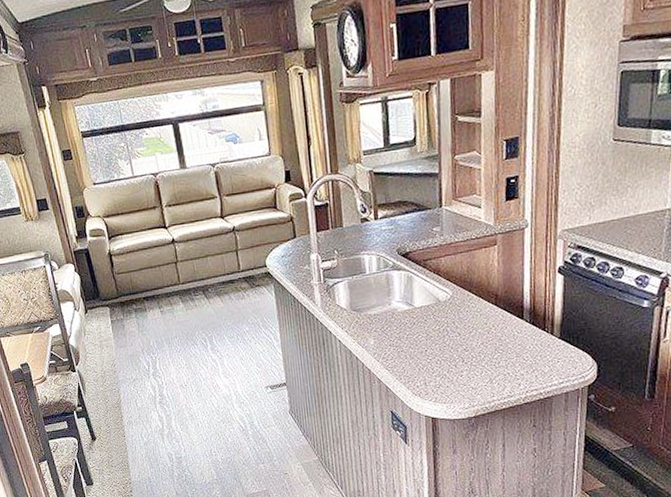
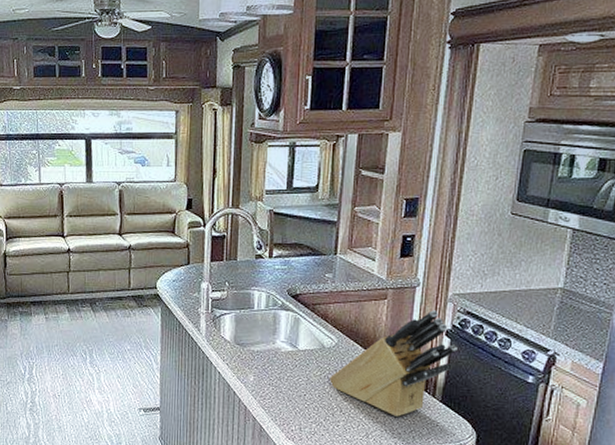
knife block: none [448,249,571,359] -> present [330,310,457,417]

